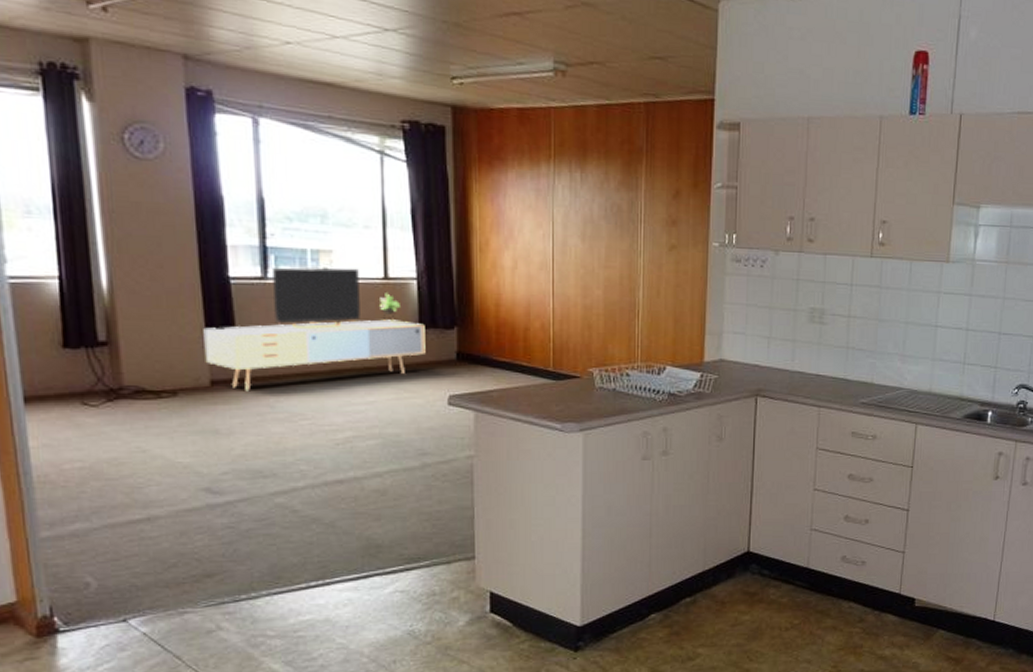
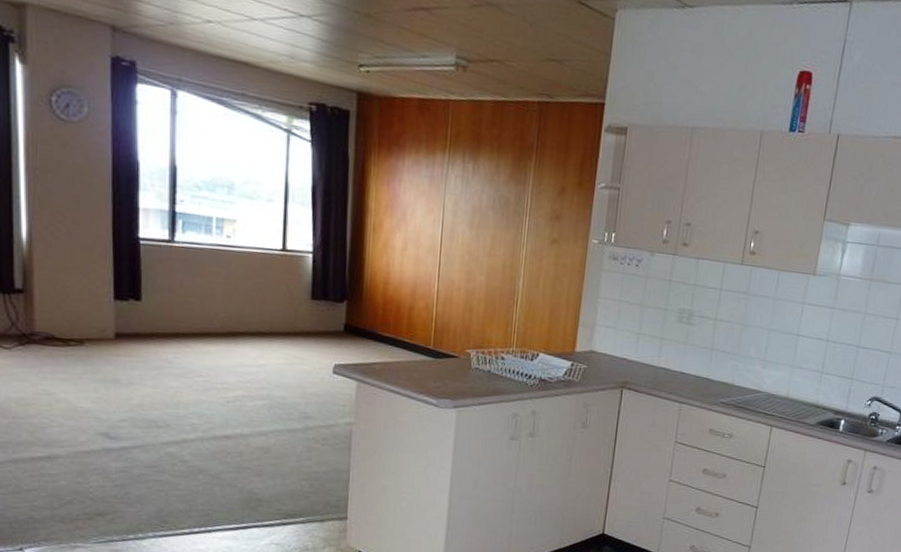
media console: present [203,267,426,392] -> none [111,232,317,346]

